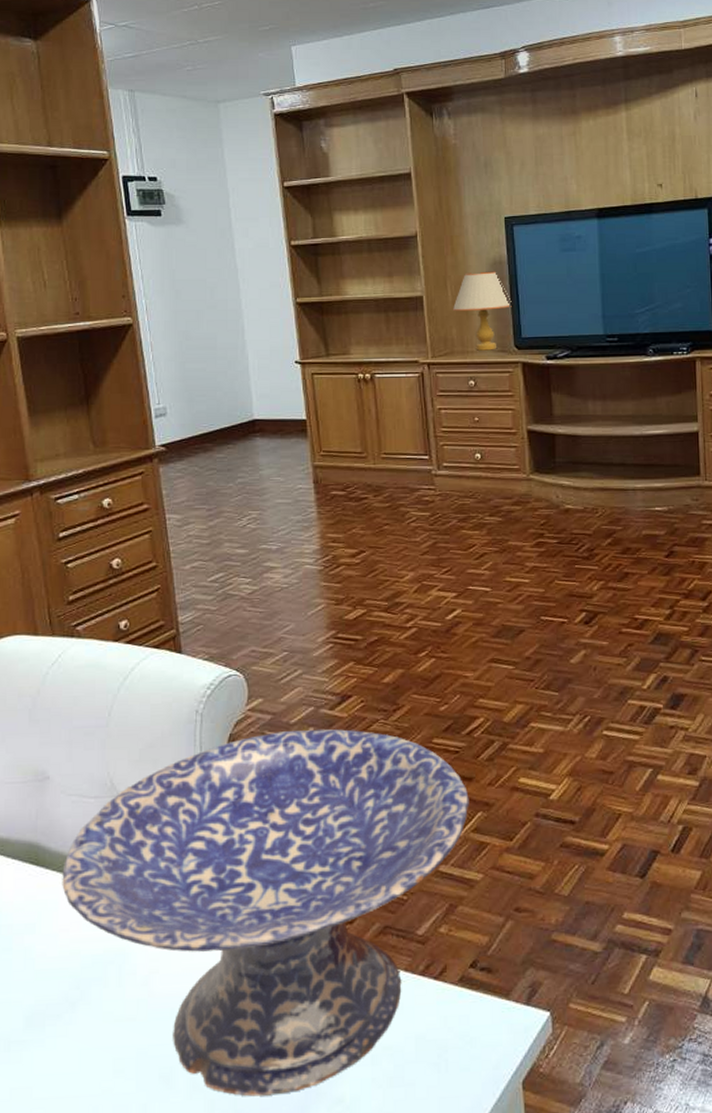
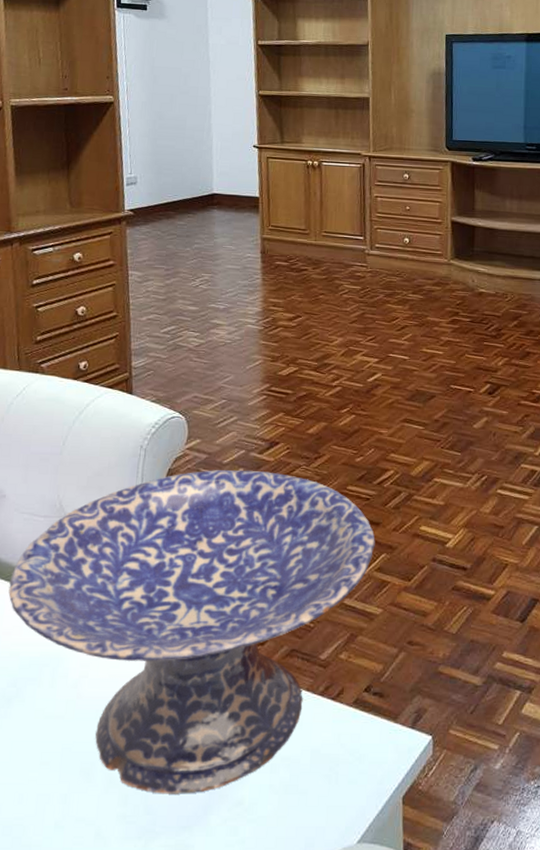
table lamp: present [452,271,512,351] -> none [394,80,446,149]

